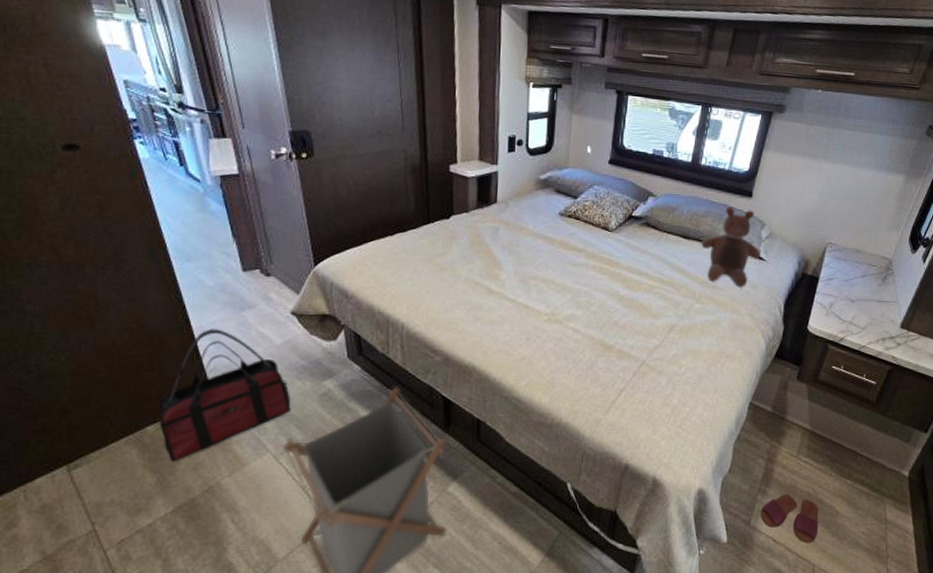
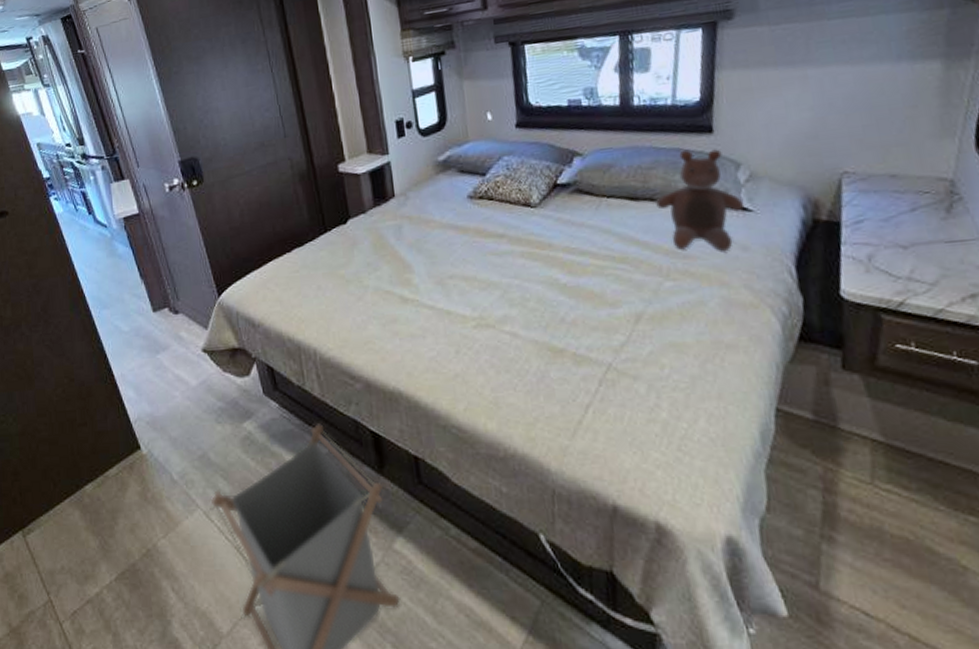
duffel bag: present [159,328,291,463] -> none [93,375,215,524]
slippers: present [761,494,818,542] -> none [832,540,939,617]

